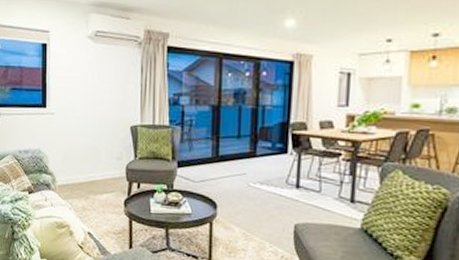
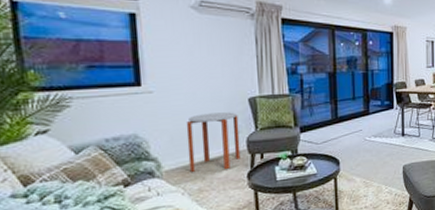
side table: none [76,137,120,194] -> present [186,112,241,172]

